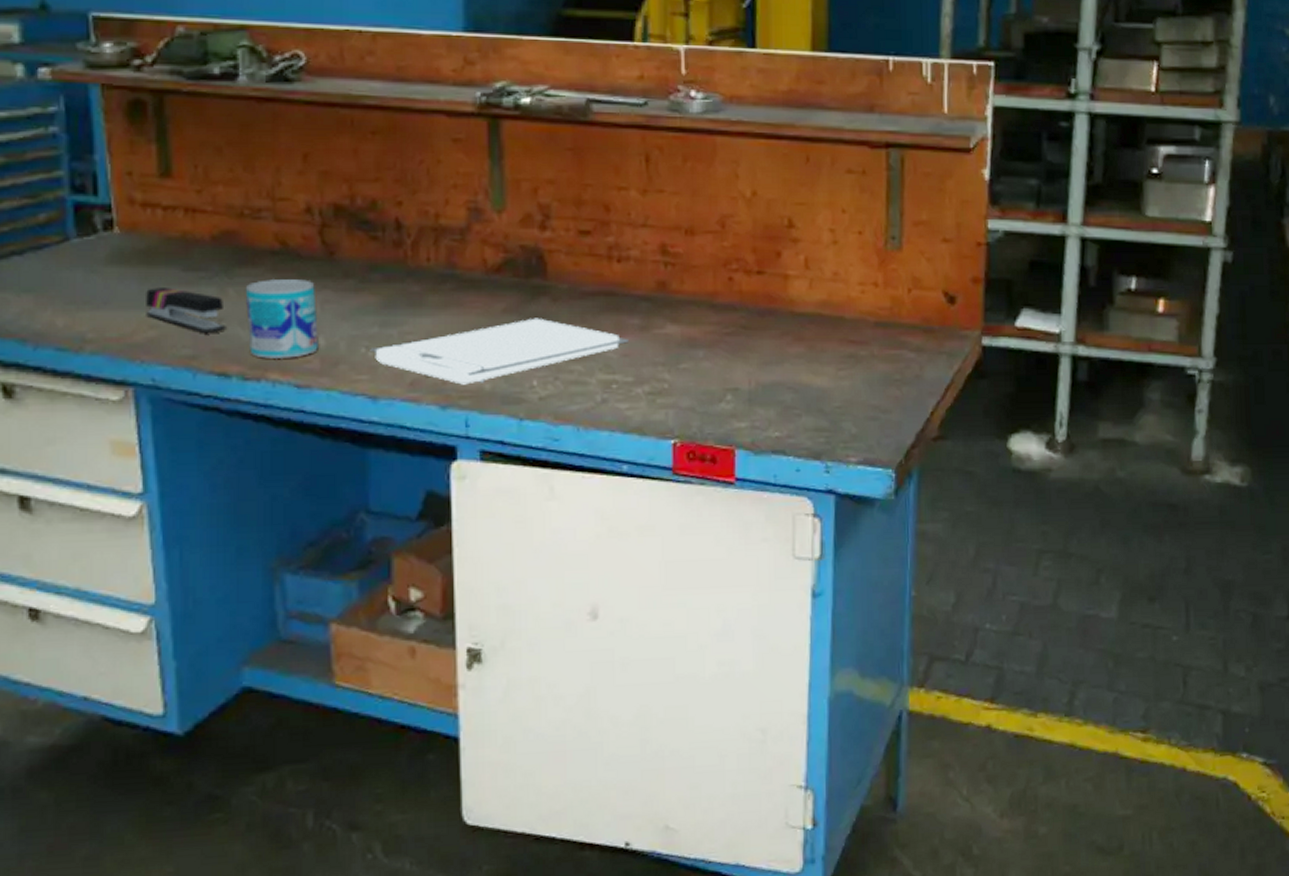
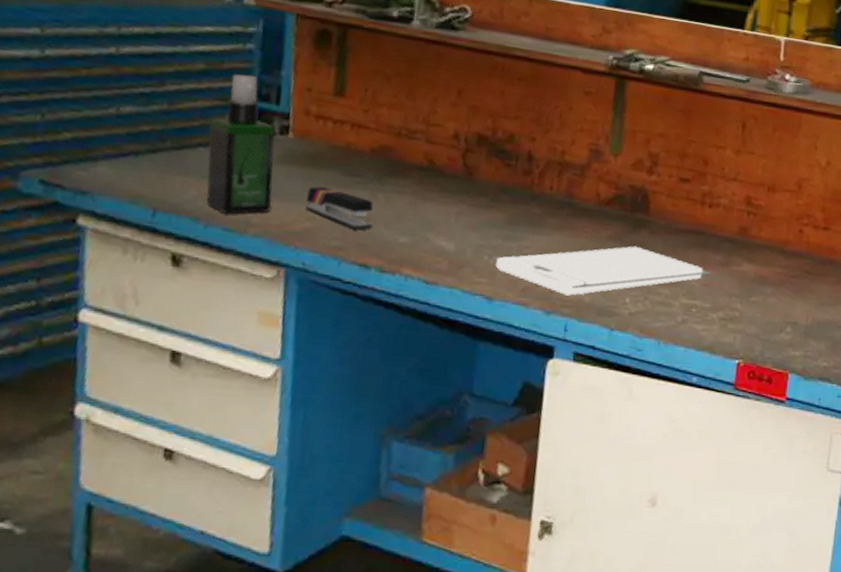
spray bottle: none [21,163,107,331] -> present [206,74,275,214]
can: present [245,279,318,359] -> none [389,190,453,258]

